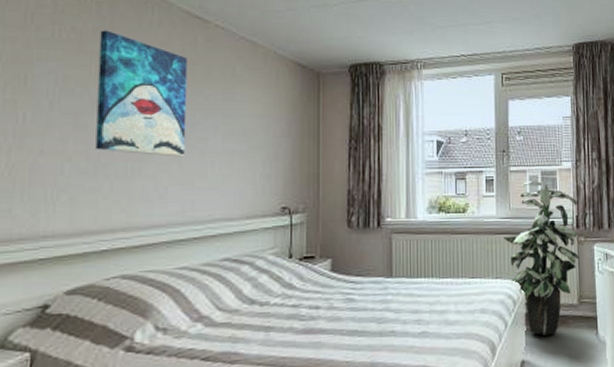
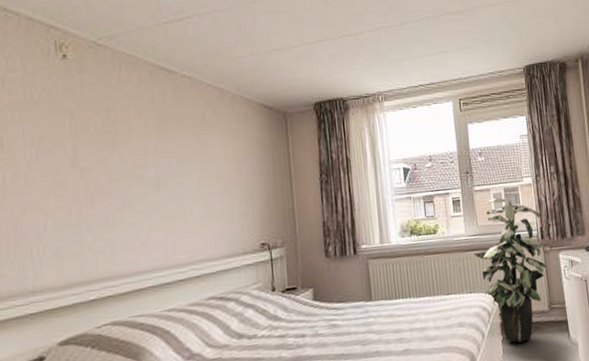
wall art: present [95,30,188,157] -> none [71,88,164,205]

